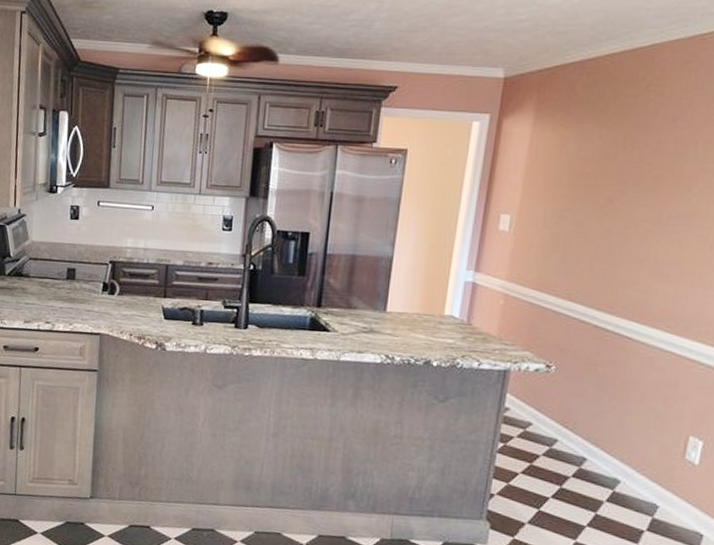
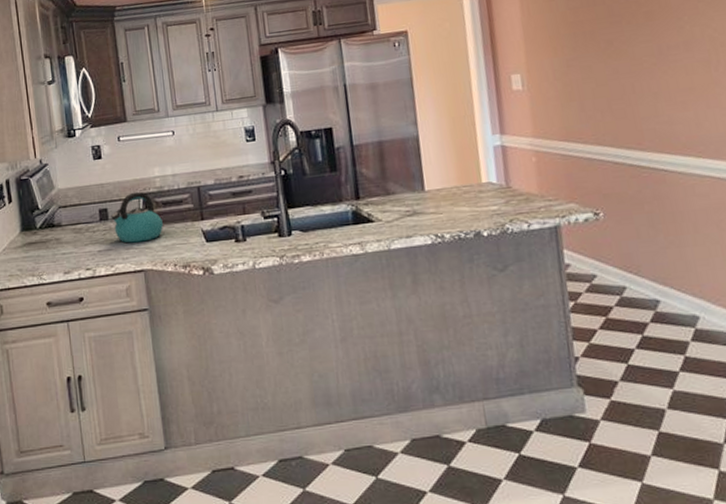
kettle: none [77,258,126,307] -> present [111,191,163,243]

